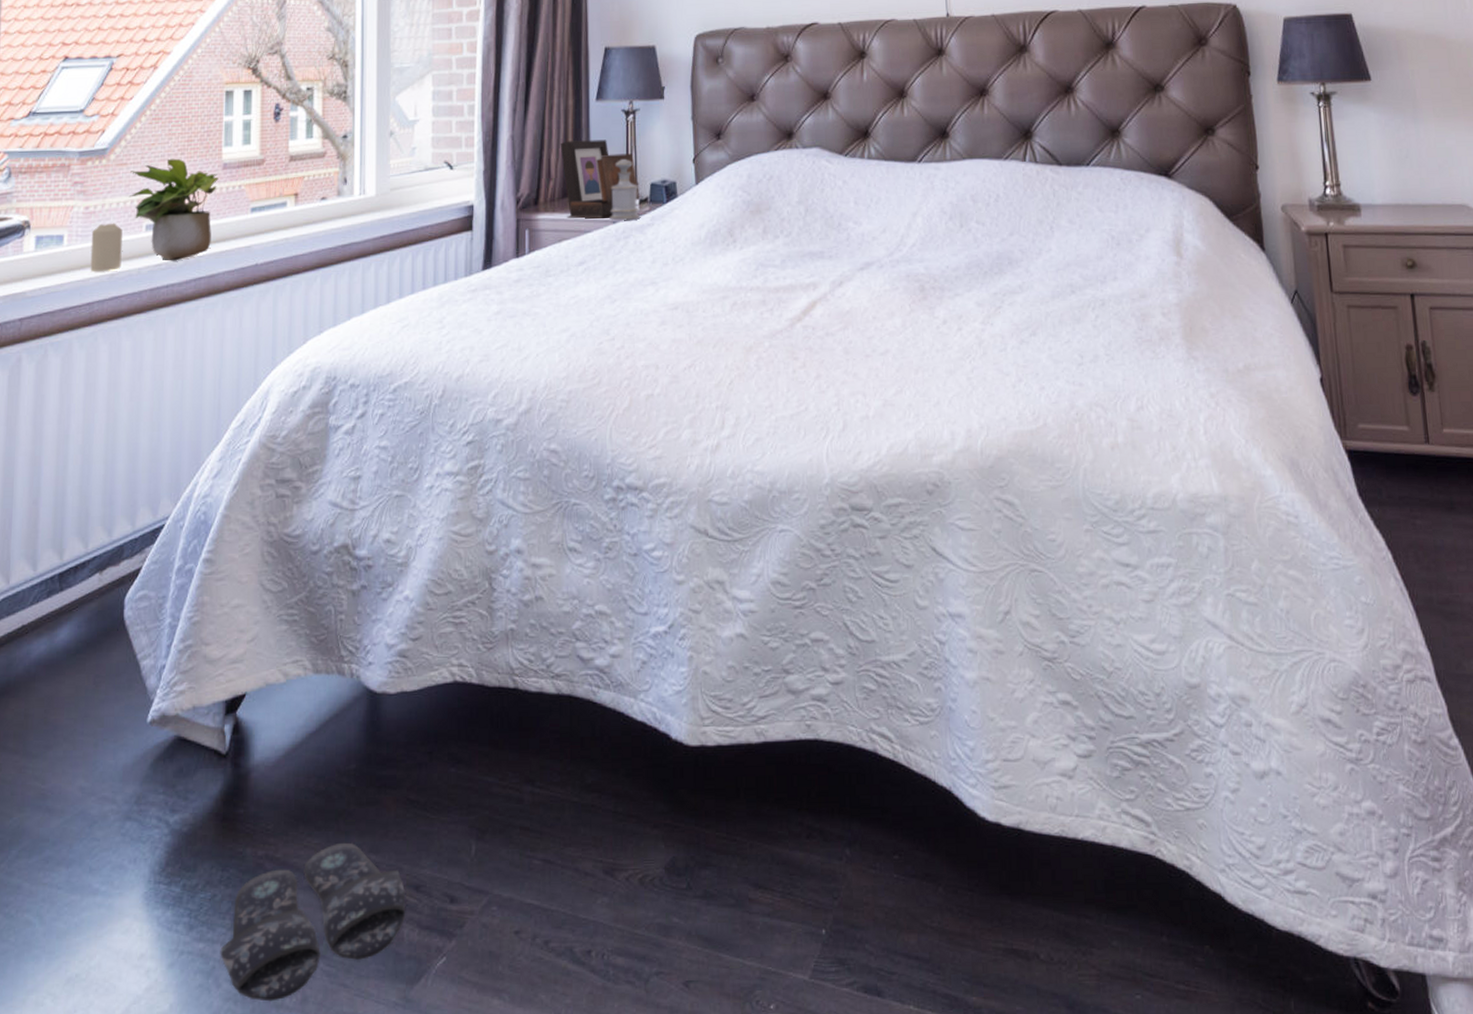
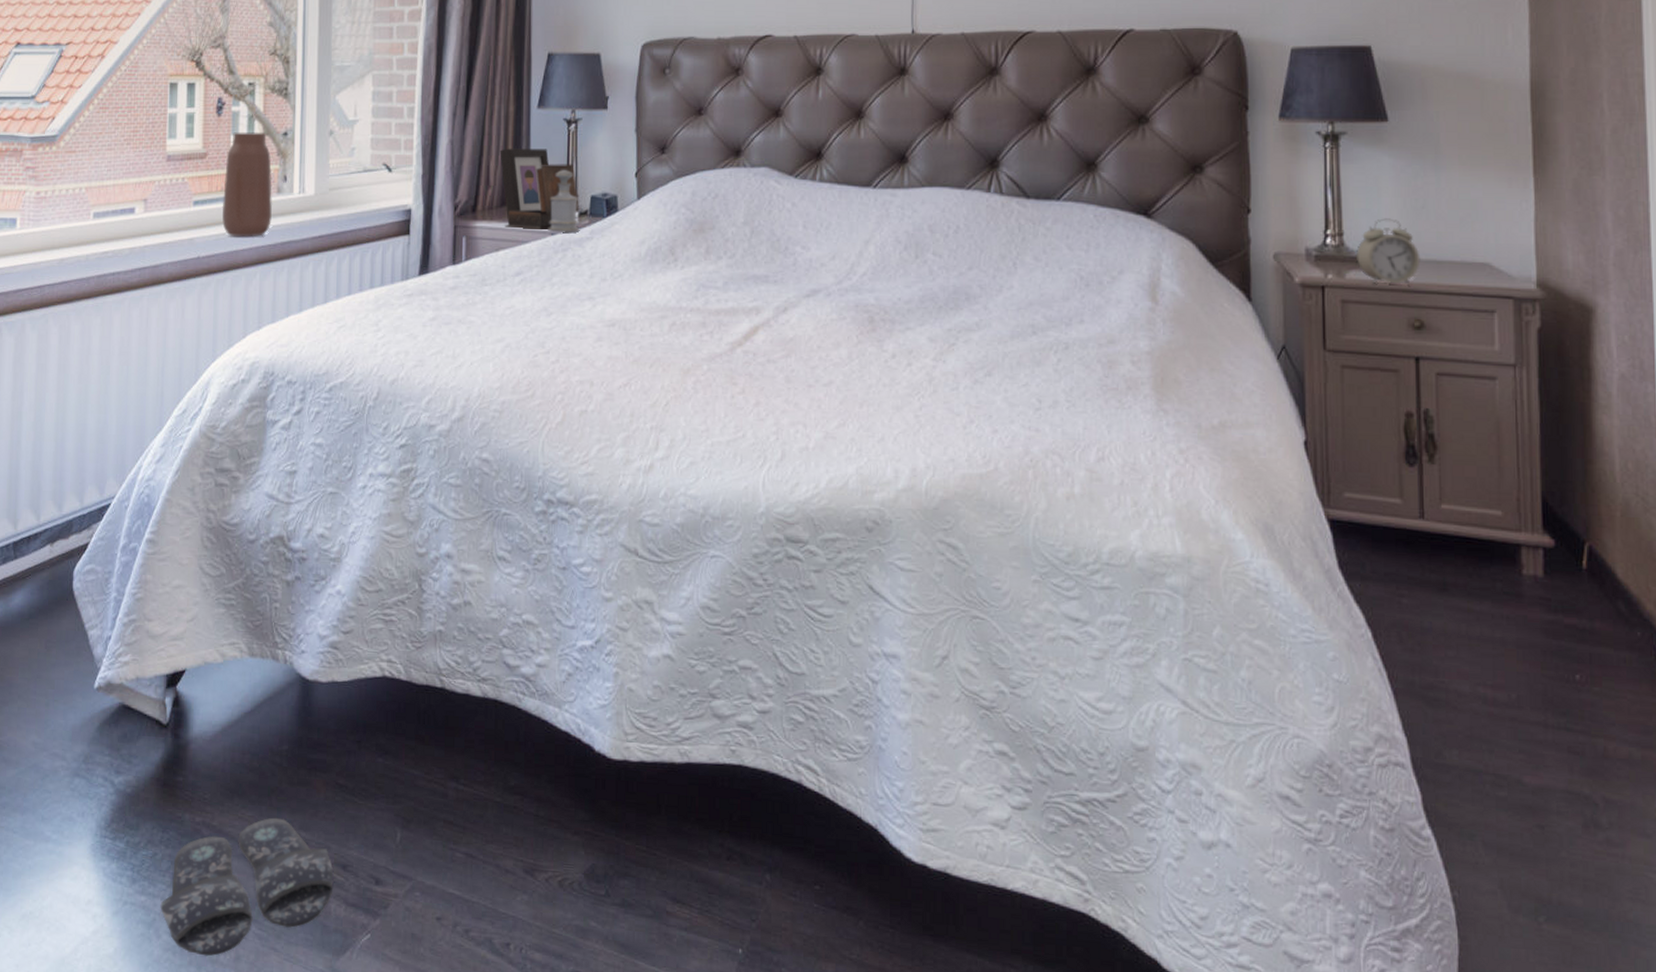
candle: present [90,223,123,271] -> none [41,209,72,256]
potted plant: present [128,158,219,261] -> none [77,148,163,250]
vase: none [280,136,332,241] -> present [222,132,272,237]
alarm clock: none [1353,168,1408,229] -> present [1356,218,1421,285]

